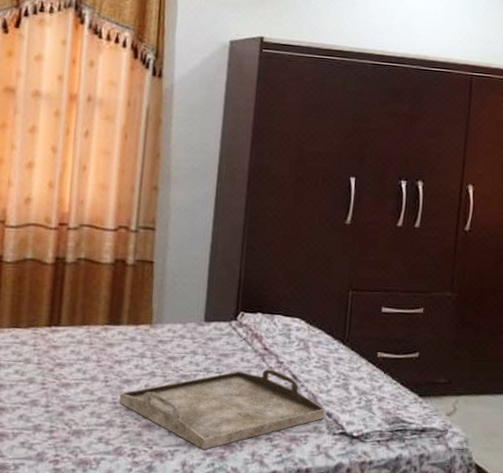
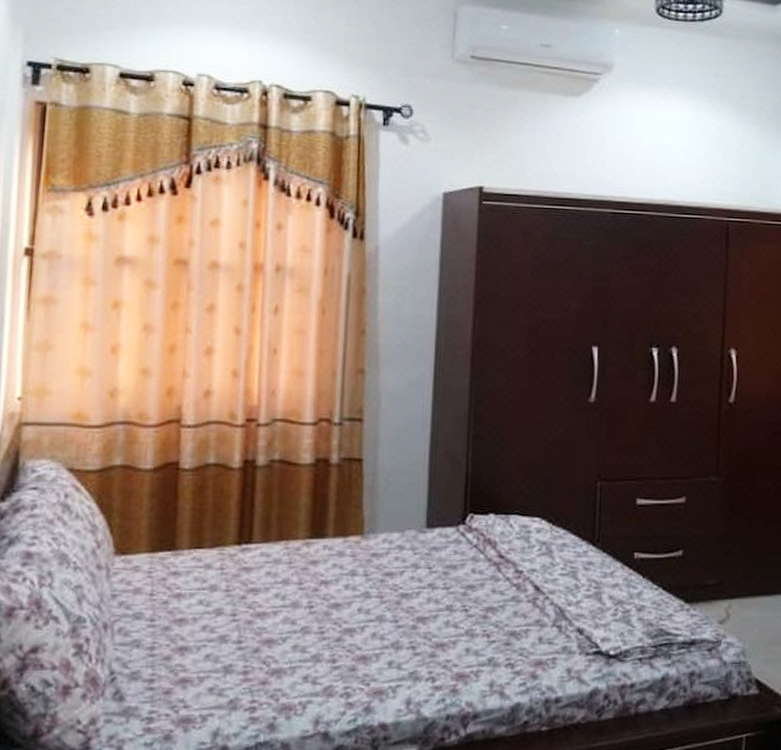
serving tray: present [119,369,326,450] -> none [327,581,576,683]

